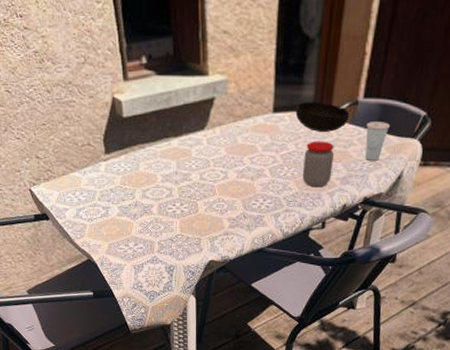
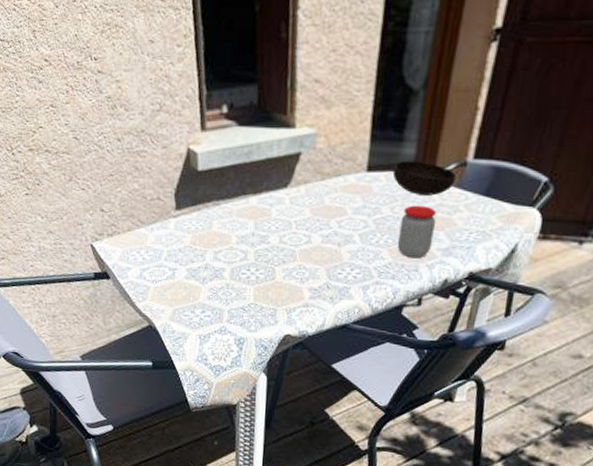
cup: present [365,122,390,161] -> none [472,186,504,231]

